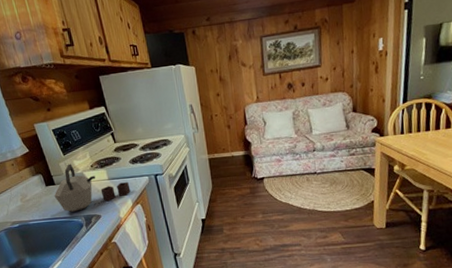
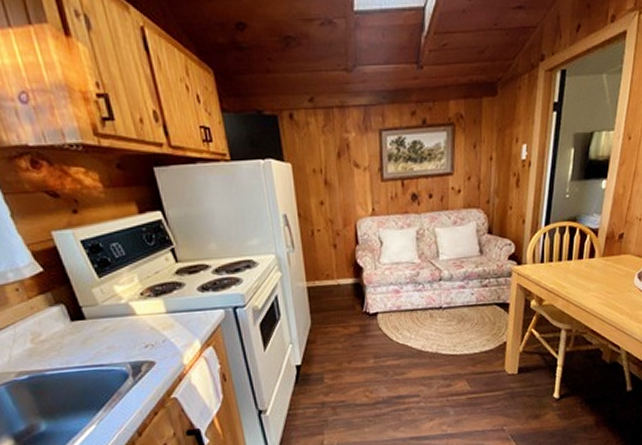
kettle: present [54,164,131,212] -> none [84,290,199,357]

